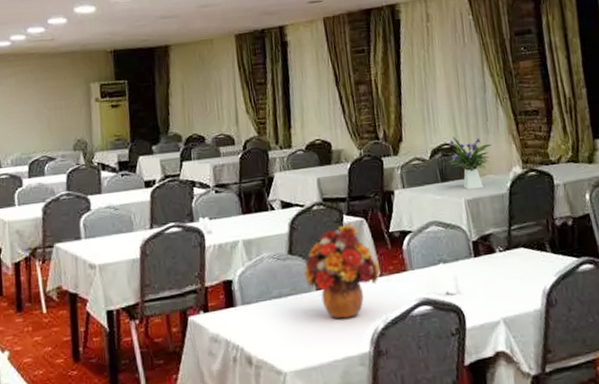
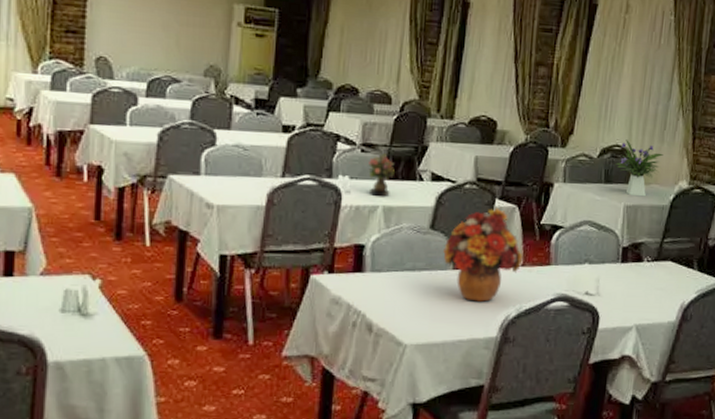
bouquet: none [223,191,248,232] -> present [368,153,395,197]

